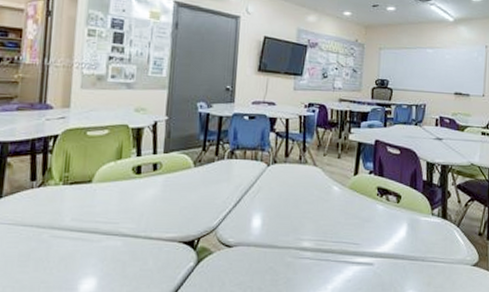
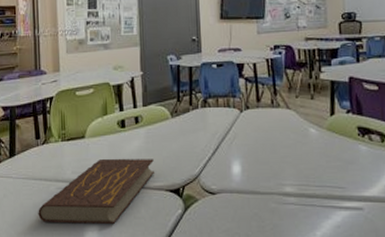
book: none [23,205,170,277] -> present [38,158,155,225]

